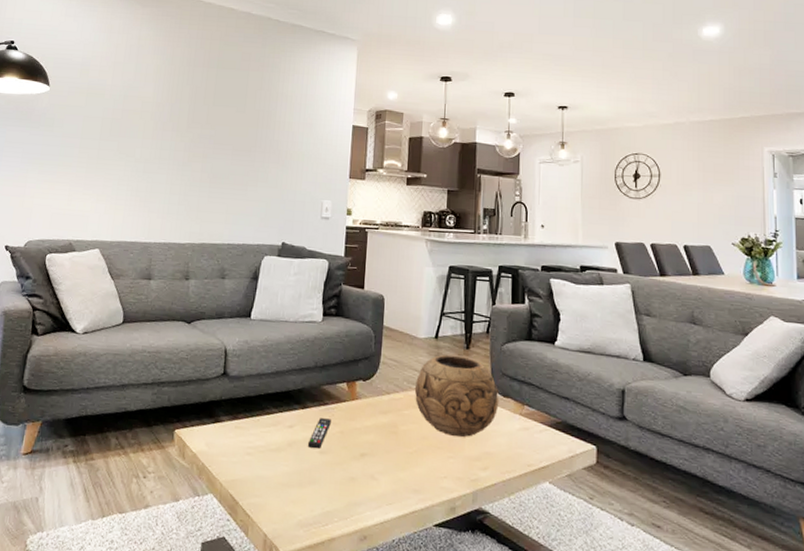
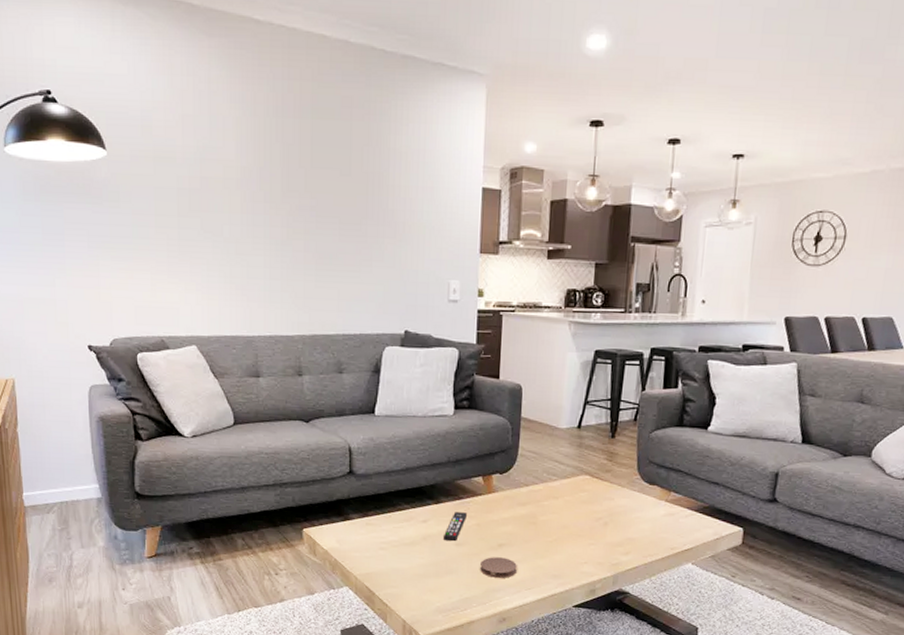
coaster: none [342,467,379,491] -> present [480,557,517,578]
decorative bowl: present [414,355,499,437] -> none [554,444,645,525]

